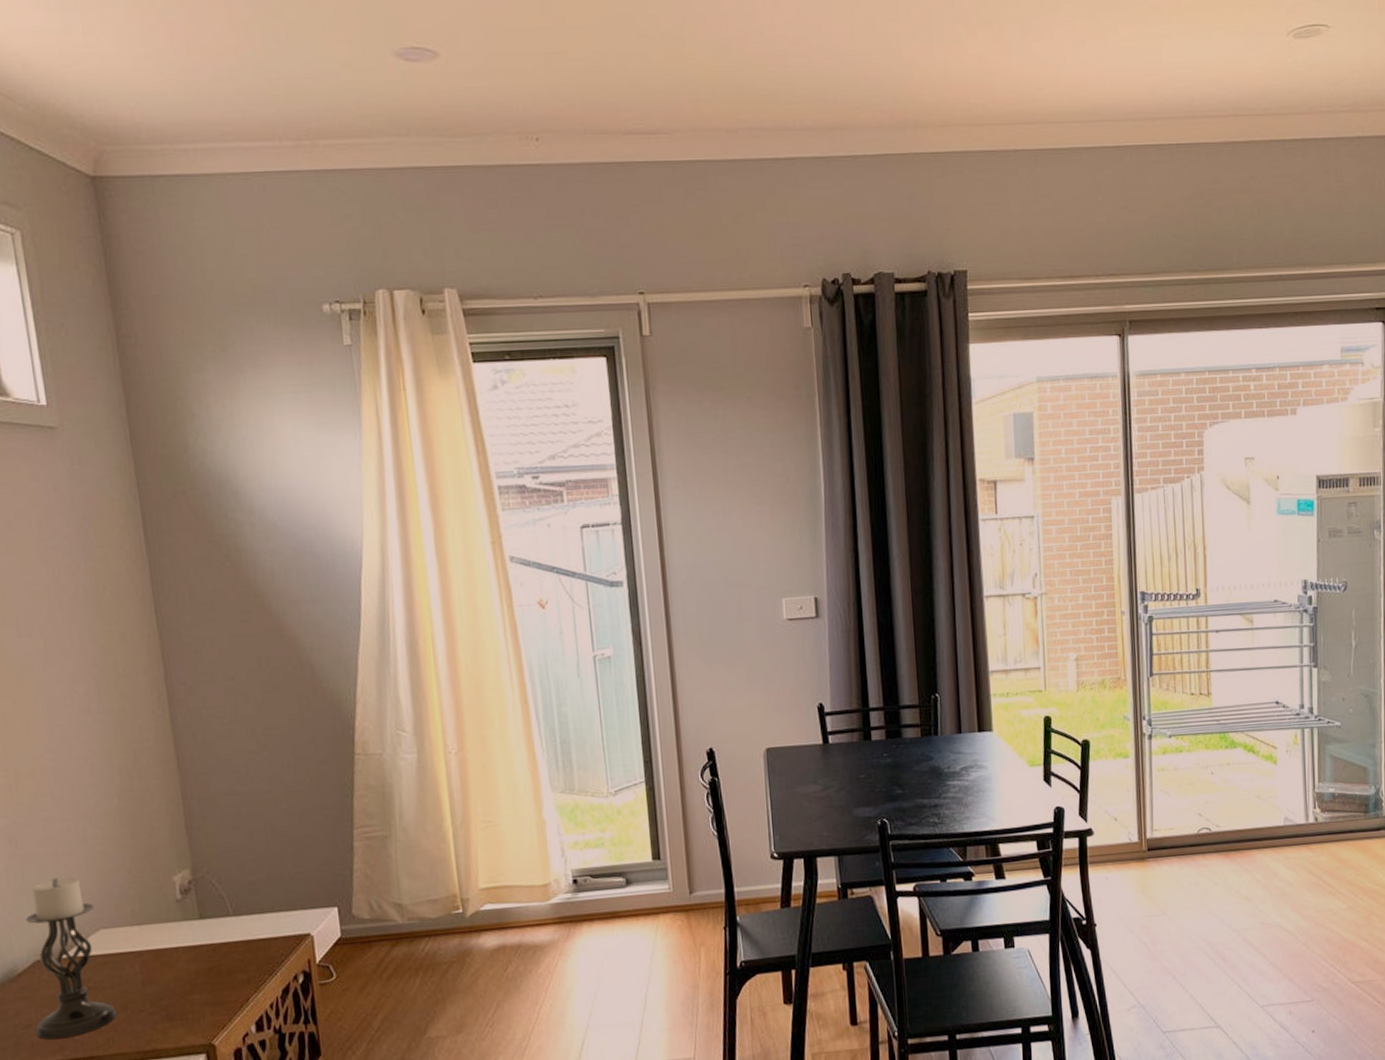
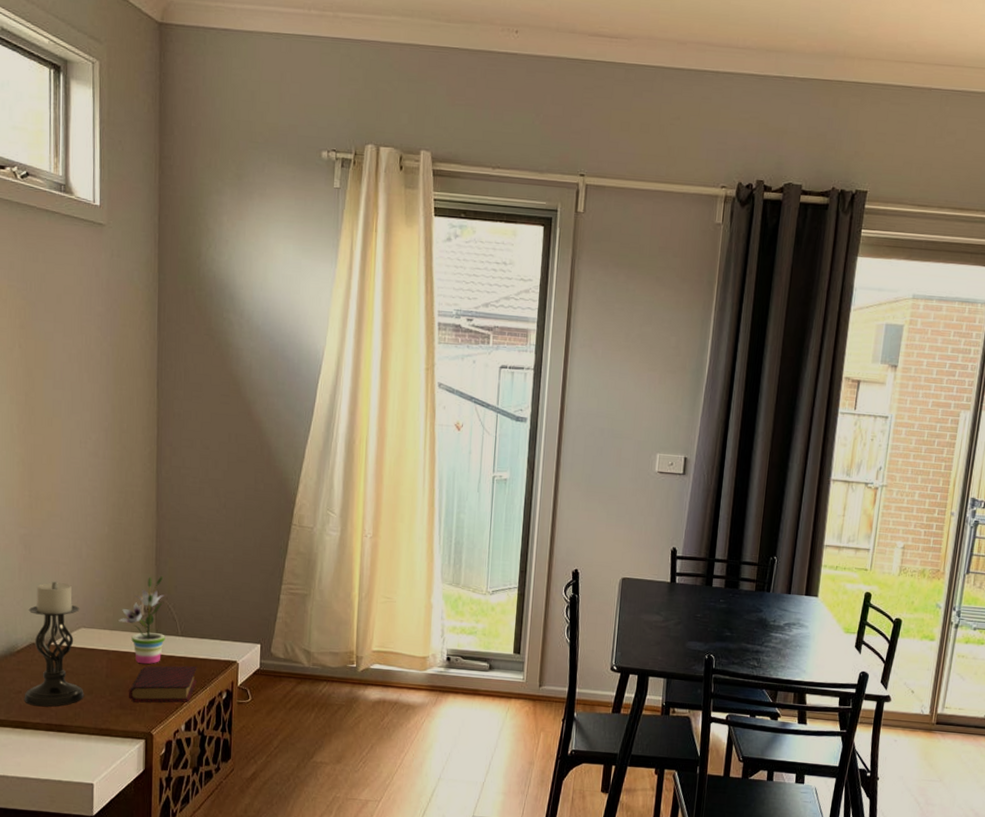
potted plant: none [148,846,214,960] -> present [118,576,165,665]
book: none [175,949,263,1009] -> present [129,665,197,703]

